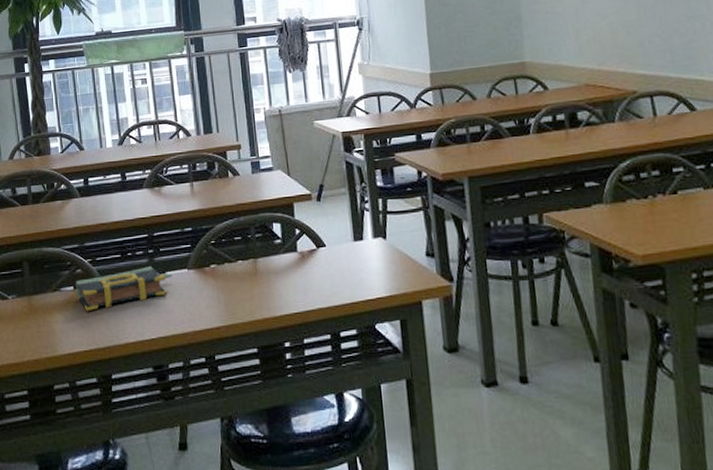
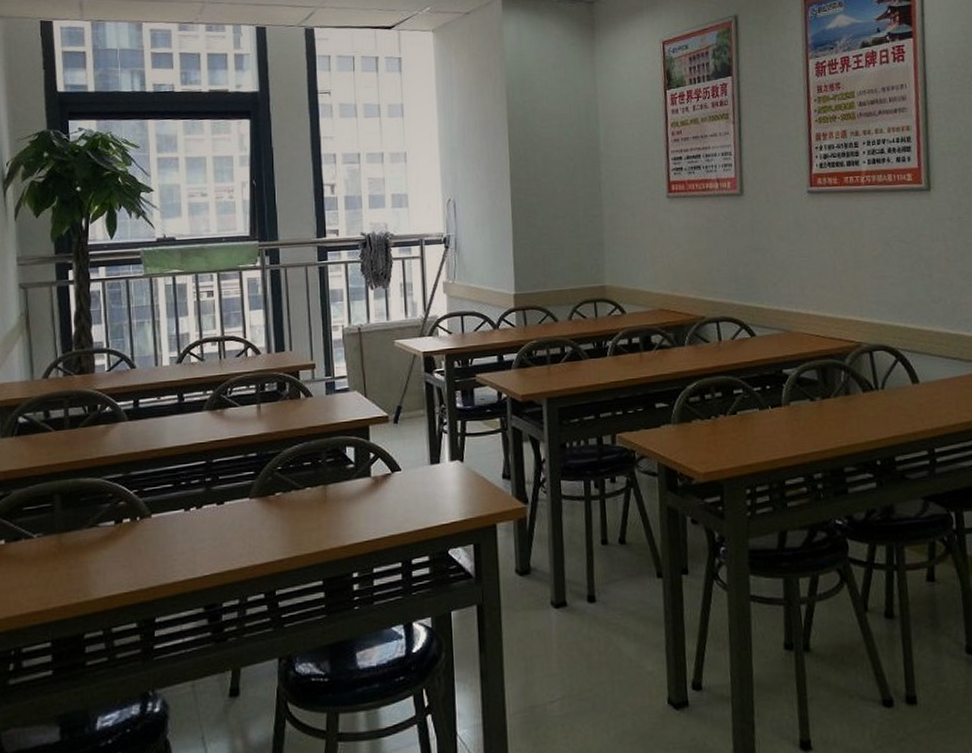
book: present [75,266,172,312] -> none [117,496,232,549]

